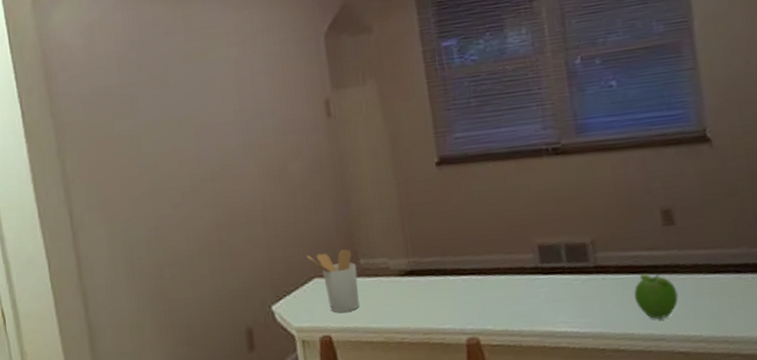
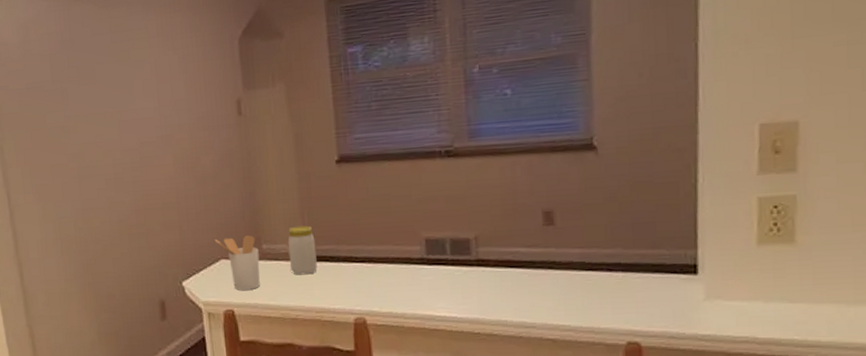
jar: none [388,236,422,293] -> present [288,225,317,275]
fruit: present [633,274,679,319] -> none [510,268,552,309]

